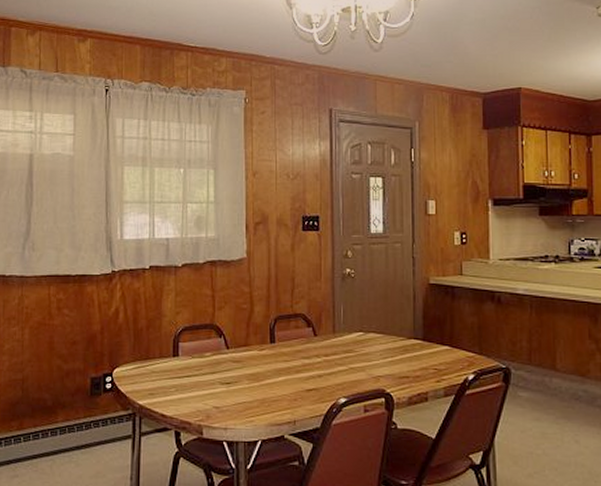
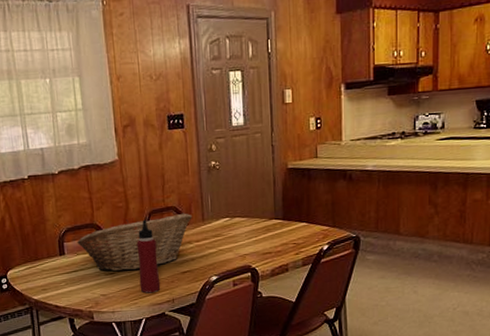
fruit basket: none [193,322,322,382] -> present [77,213,192,272]
water bottle: none [258,325,282,411] -> present [136,219,161,294]

